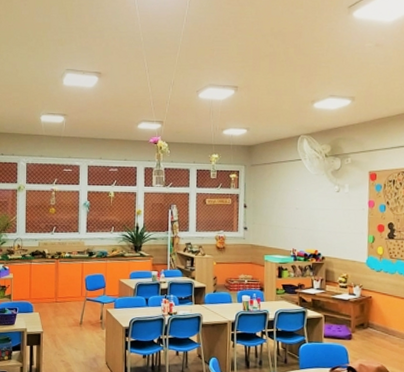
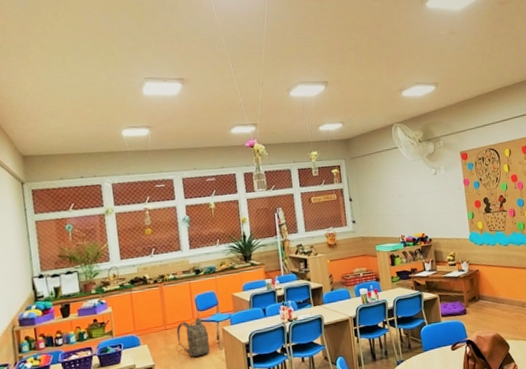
backpack: none [65,296,93,332] -> present [176,317,210,357]

